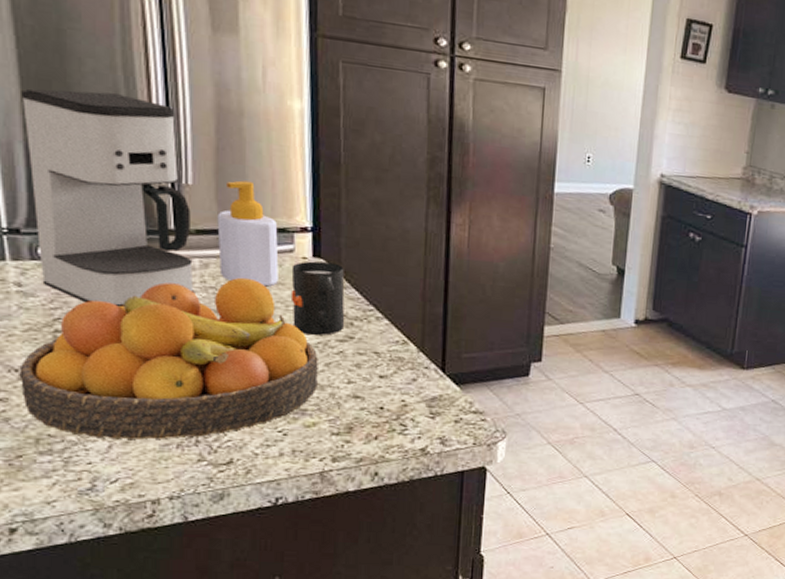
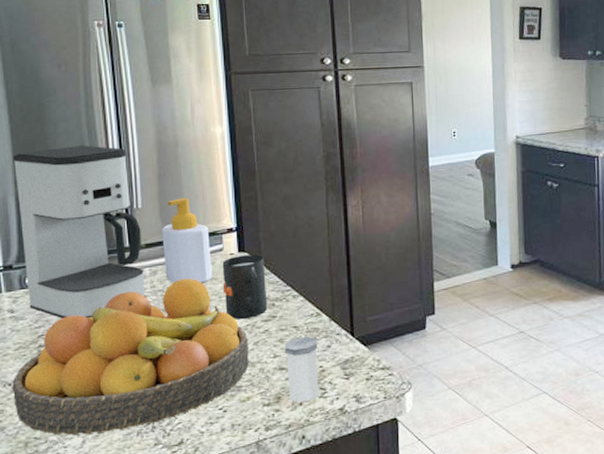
salt shaker: none [361,364,402,437] -> present [284,336,319,403]

